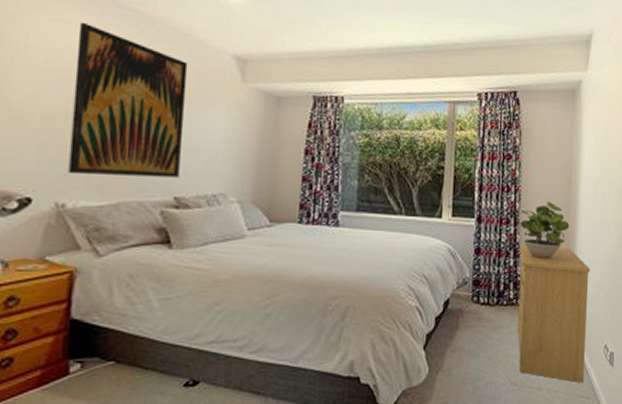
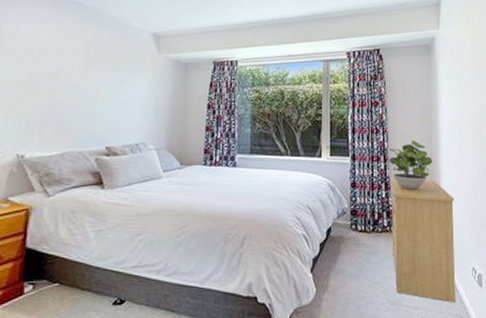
wall art: present [68,22,188,178] -> none [27,14,117,132]

